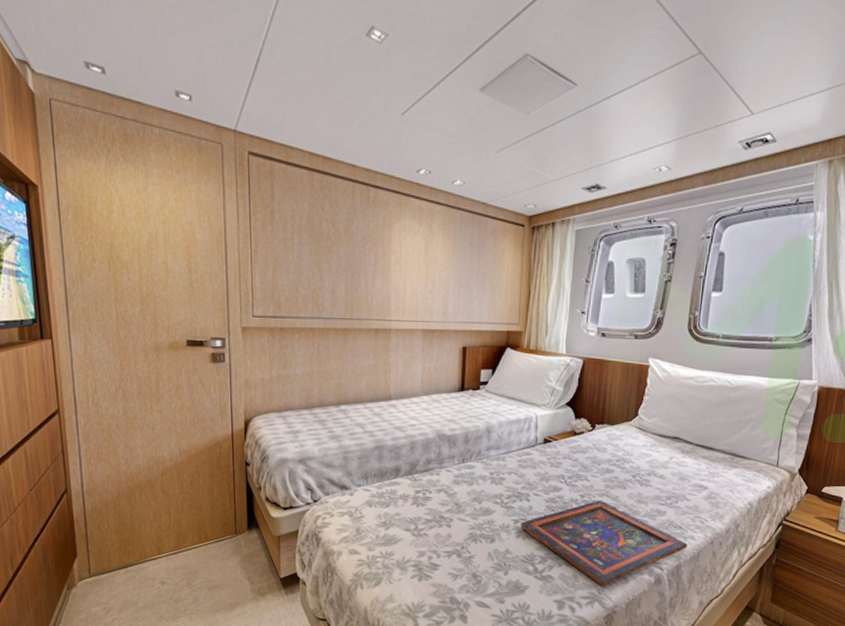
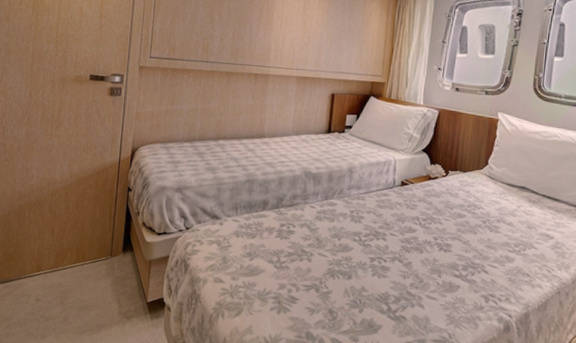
painted panel: present [520,500,688,585] -> none [376,243,535,330]

